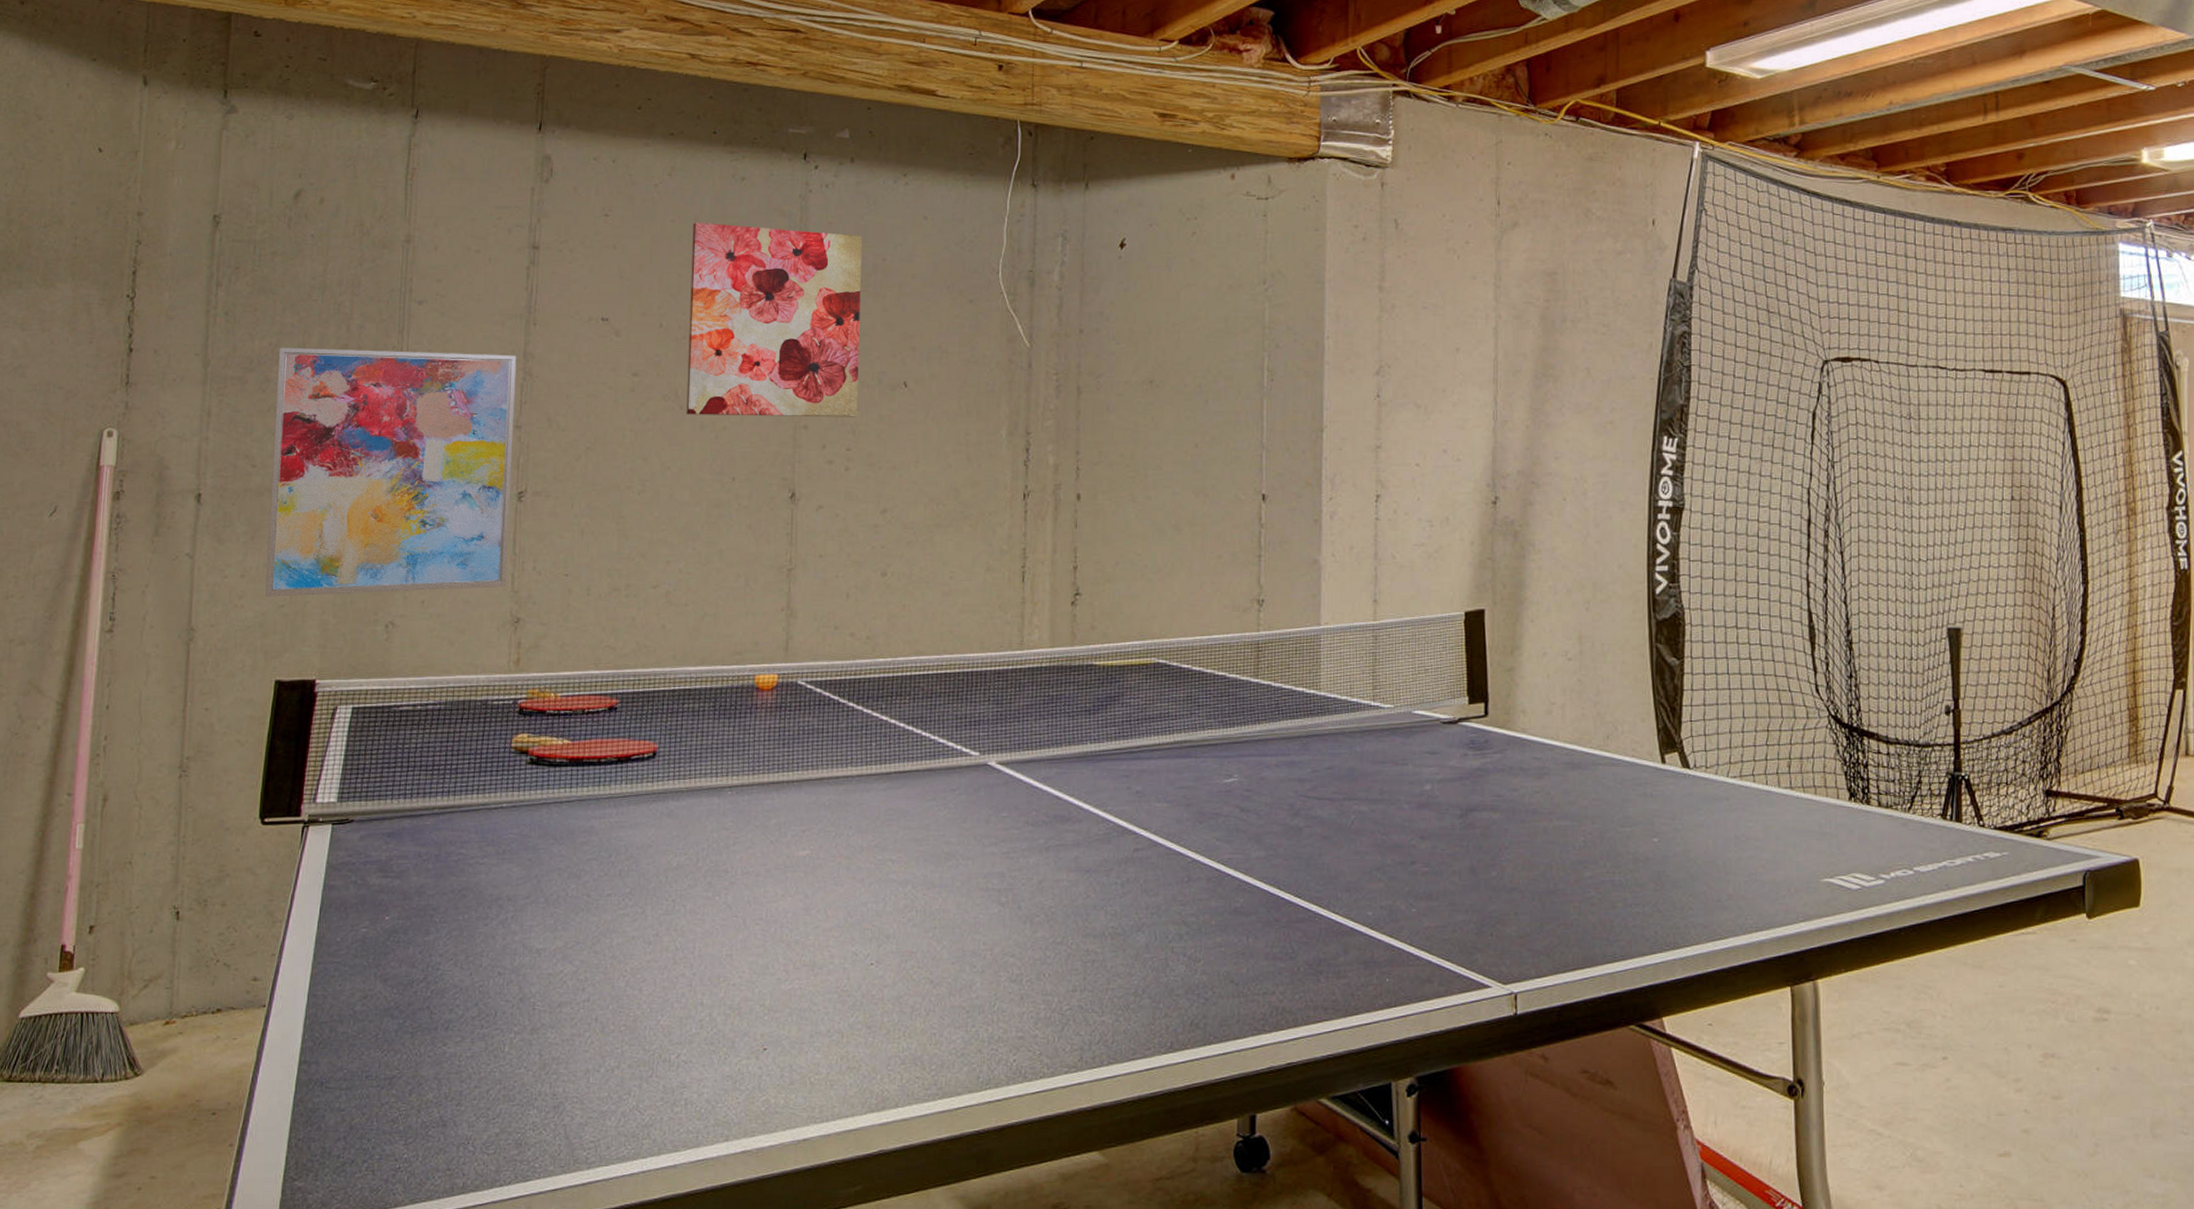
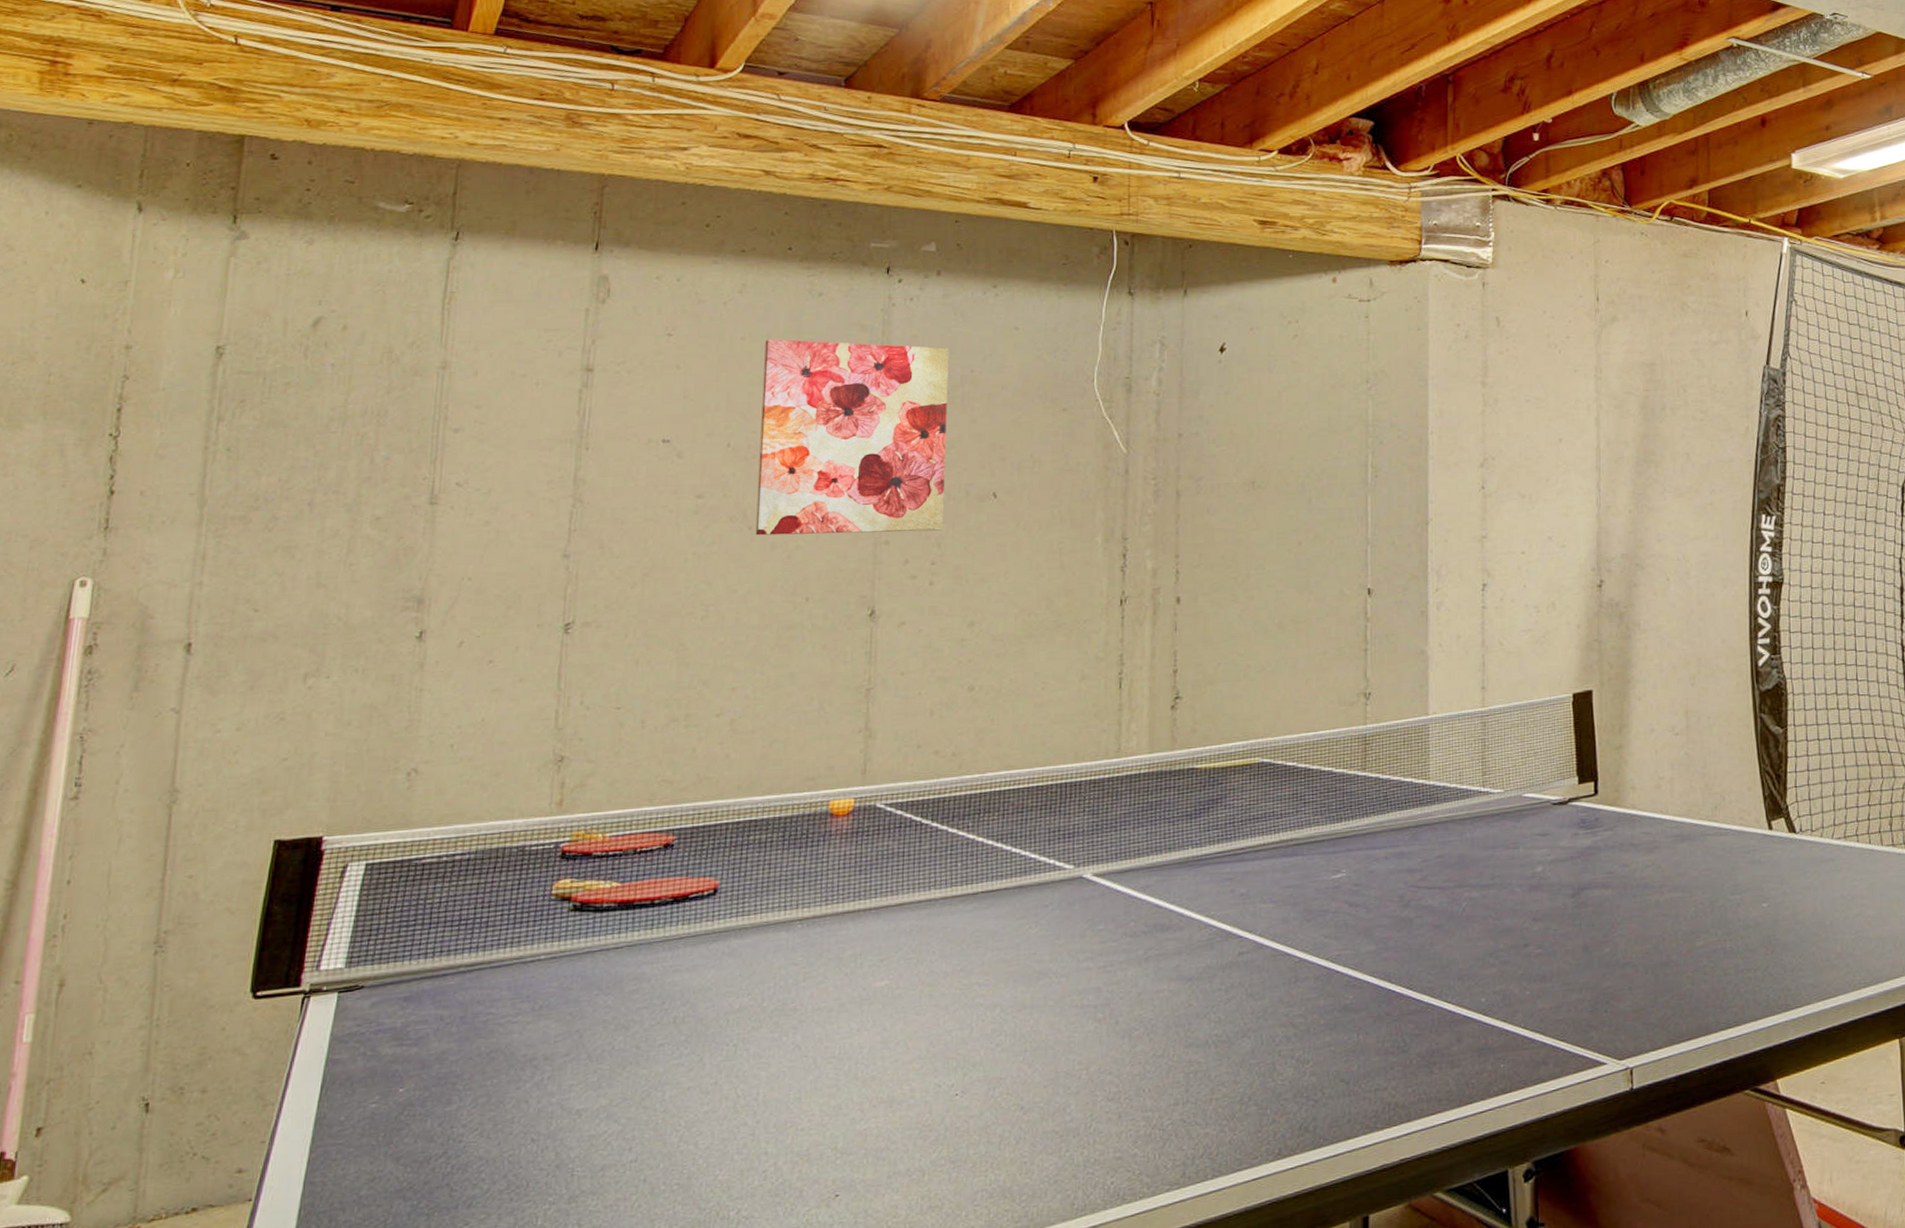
wall art: present [265,347,517,597] -> none [265,481,566,751]

